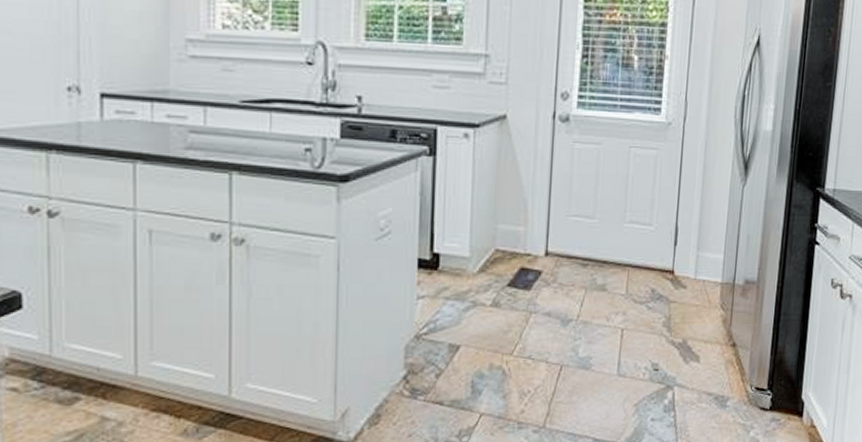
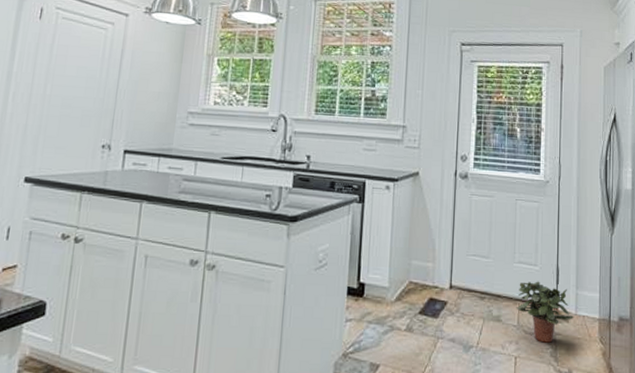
potted plant: none [625,243,694,312] -> present [516,281,575,343]

